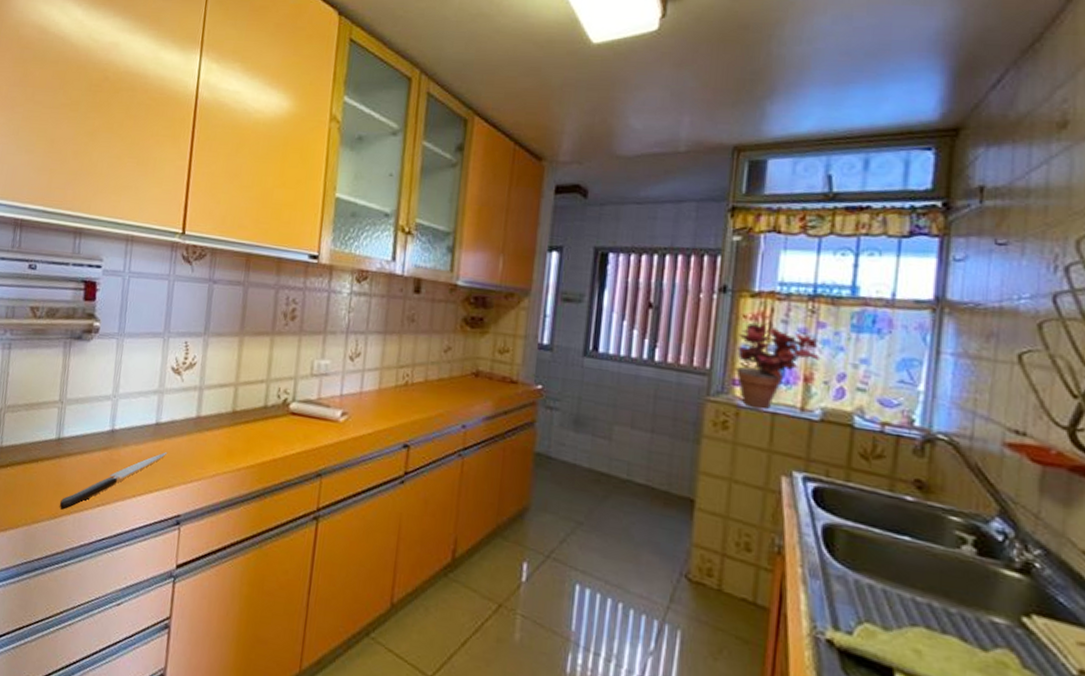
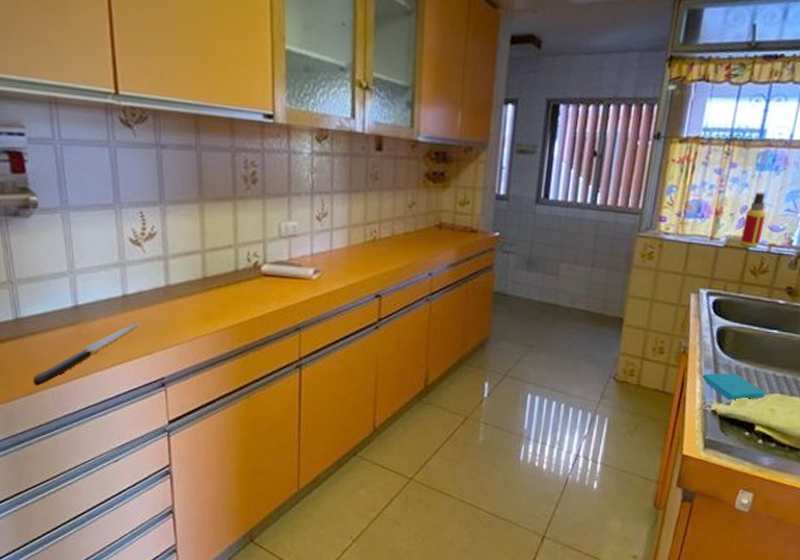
potted plant: present [736,322,819,409] -> none [662,165,730,240]
sponge: none [808,585,904,632] -> present [702,373,766,400]
spray bottle: none [840,357,872,425] -> present [739,192,766,248]

